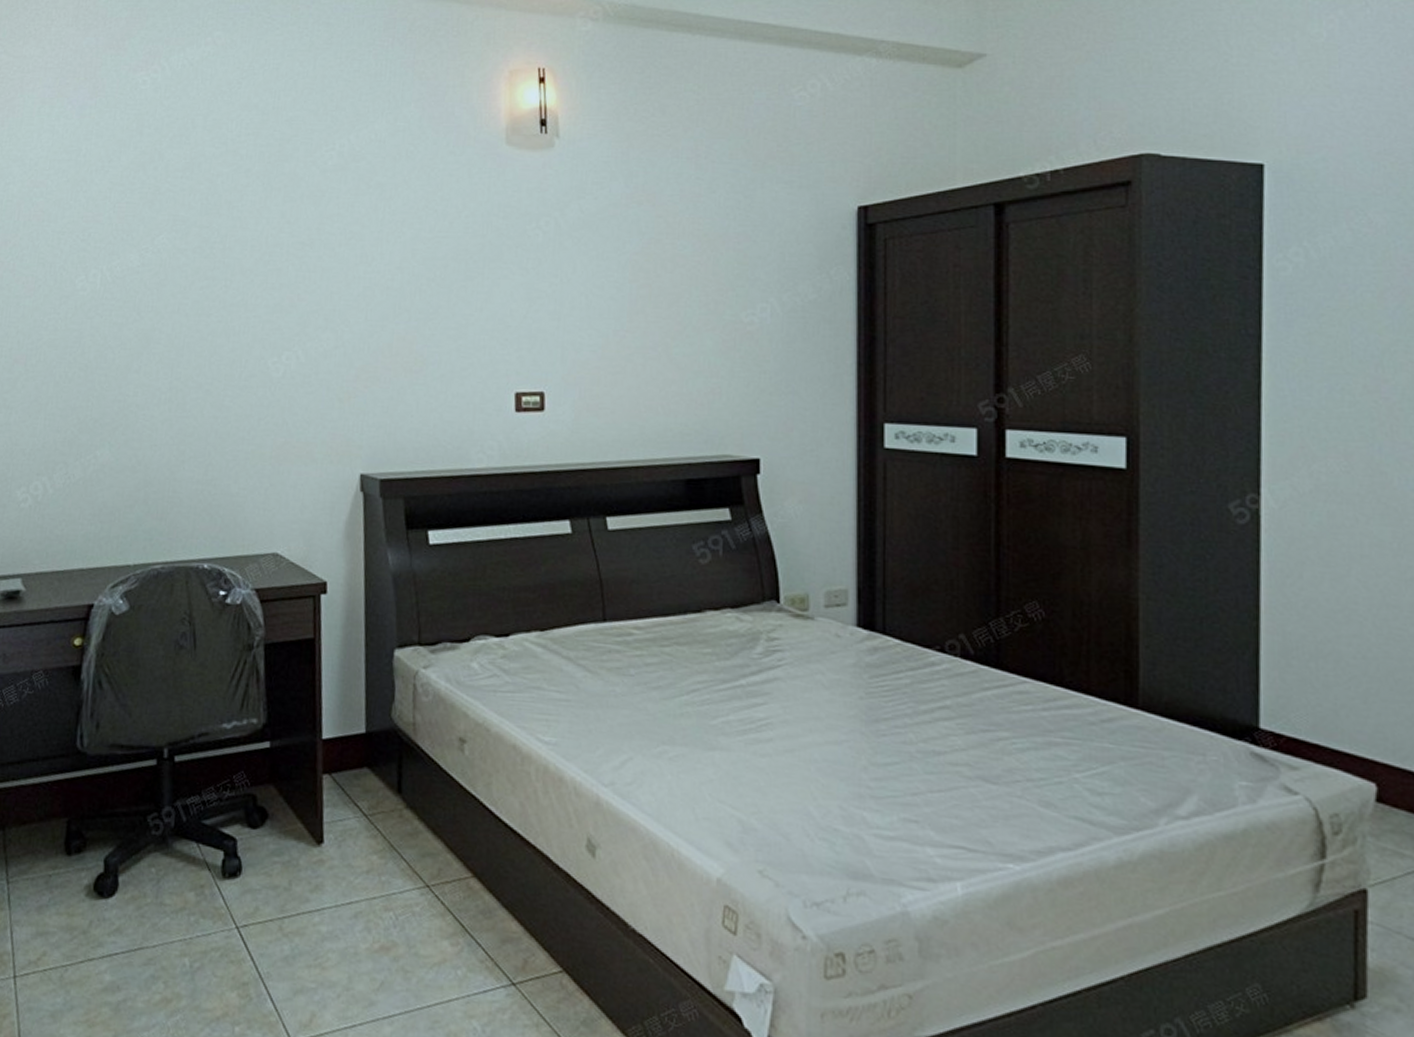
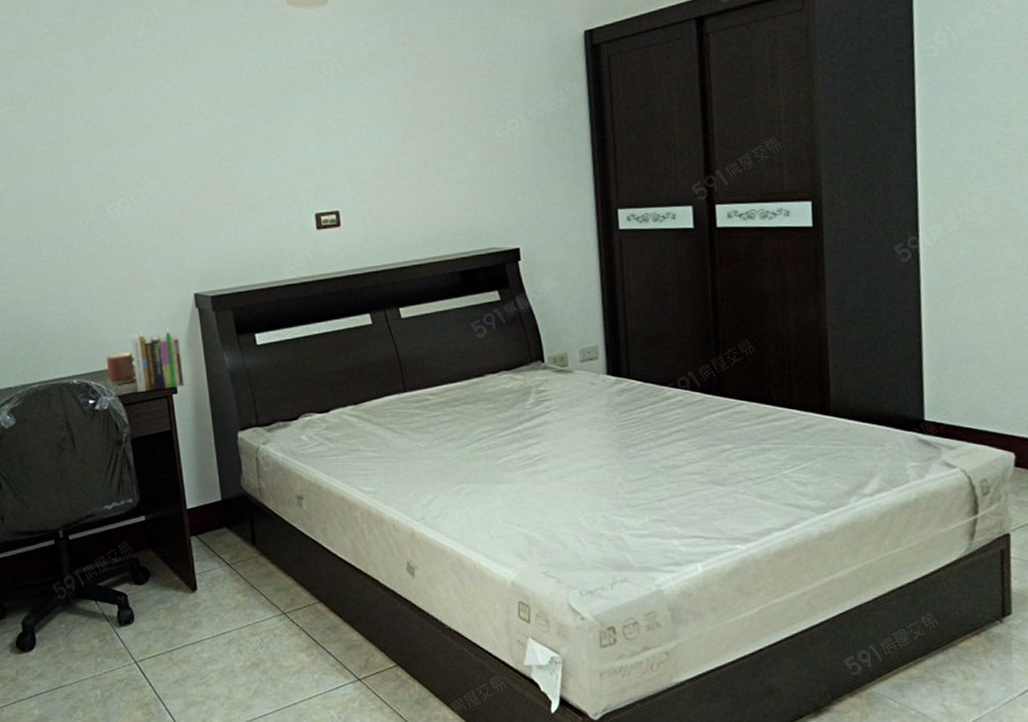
mug: none [245,536,280,576] -> present [106,352,136,384]
books: none [278,511,337,588] -> present [131,327,184,392]

